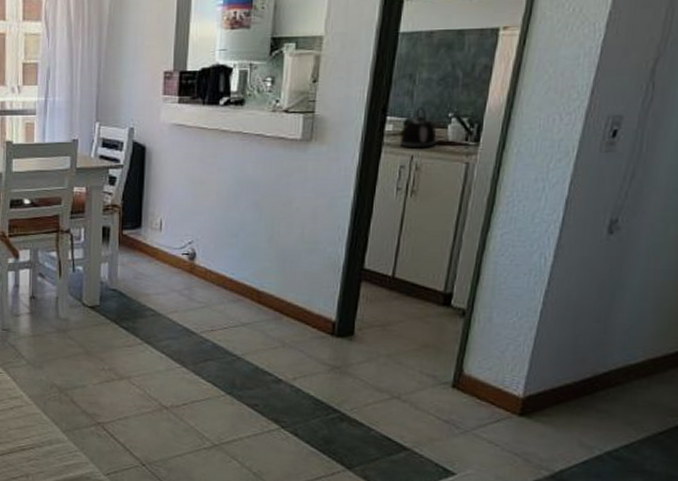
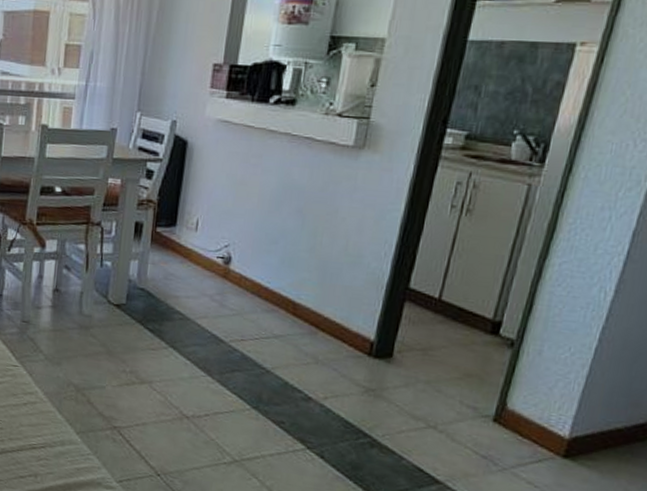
kettle: present [399,106,437,150] -> none [458,120,500,167]

